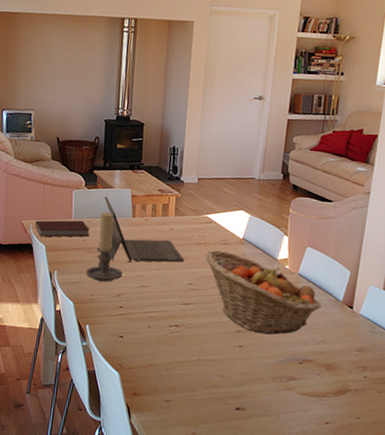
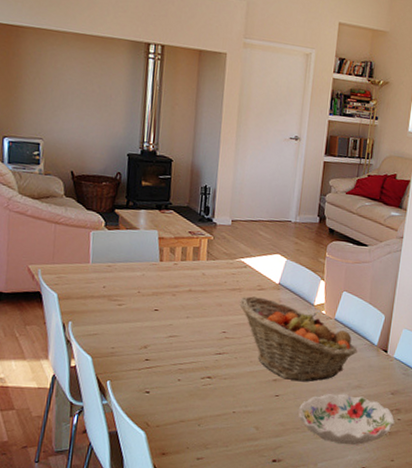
notebook: present [35,220,90,237] -> none [45,264,110,284]
candle holder: present [86,212,123,282] -> none [106,255,149,333]
laptop computer: present [104,196,185,262] -> none [127,238,218,310]
decorative bowl: none [261,347,361,400] -> present [298,394,395,446]

